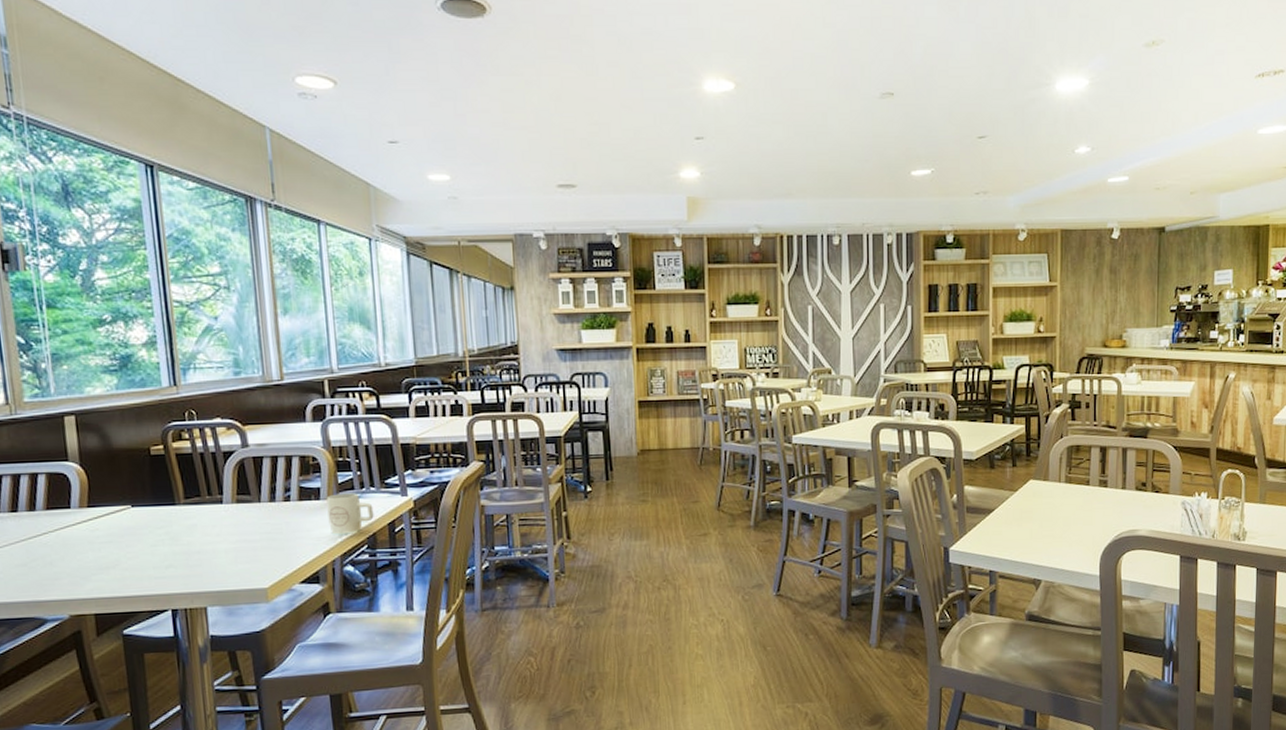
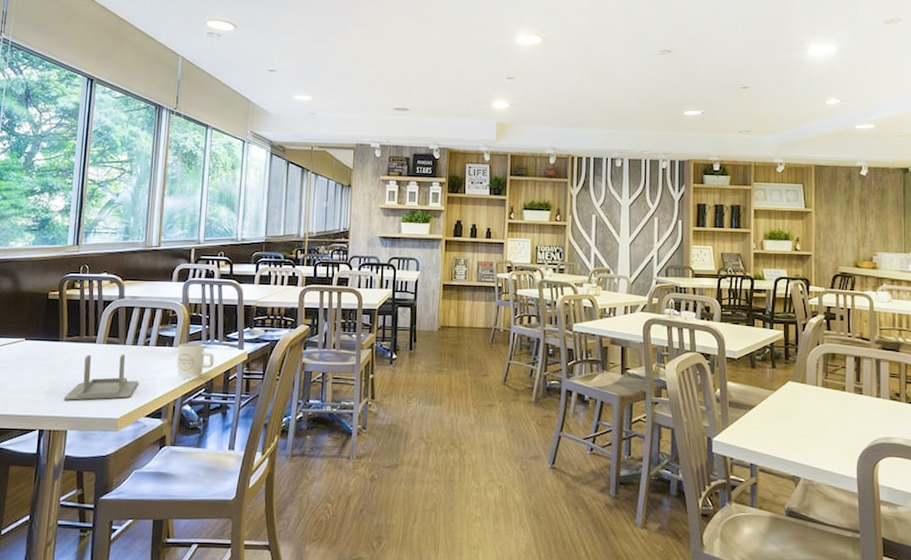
napkin holder: none [194,513,286,573] -> present [63,353,139,400]

